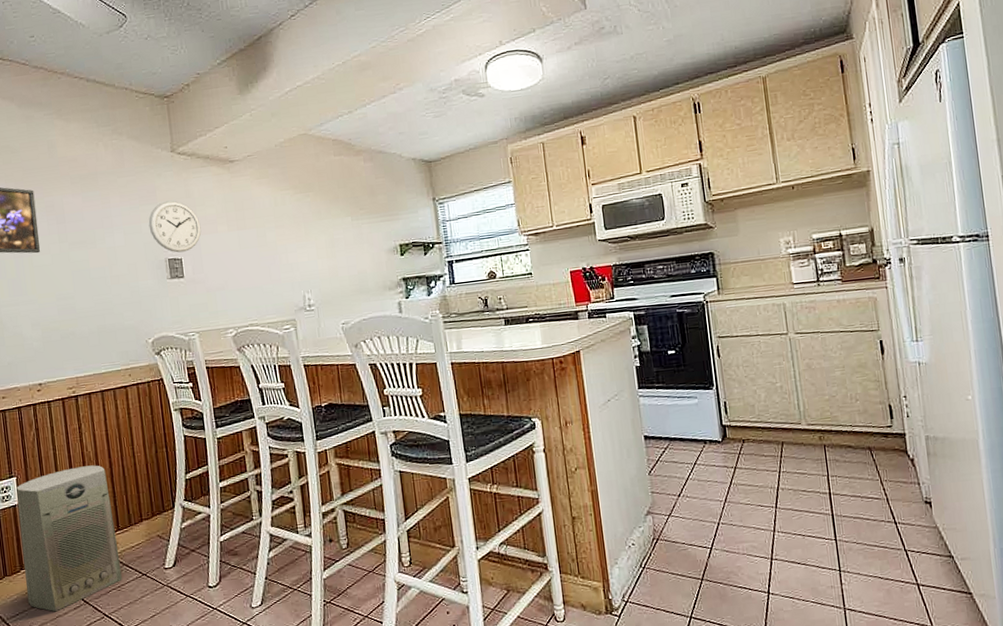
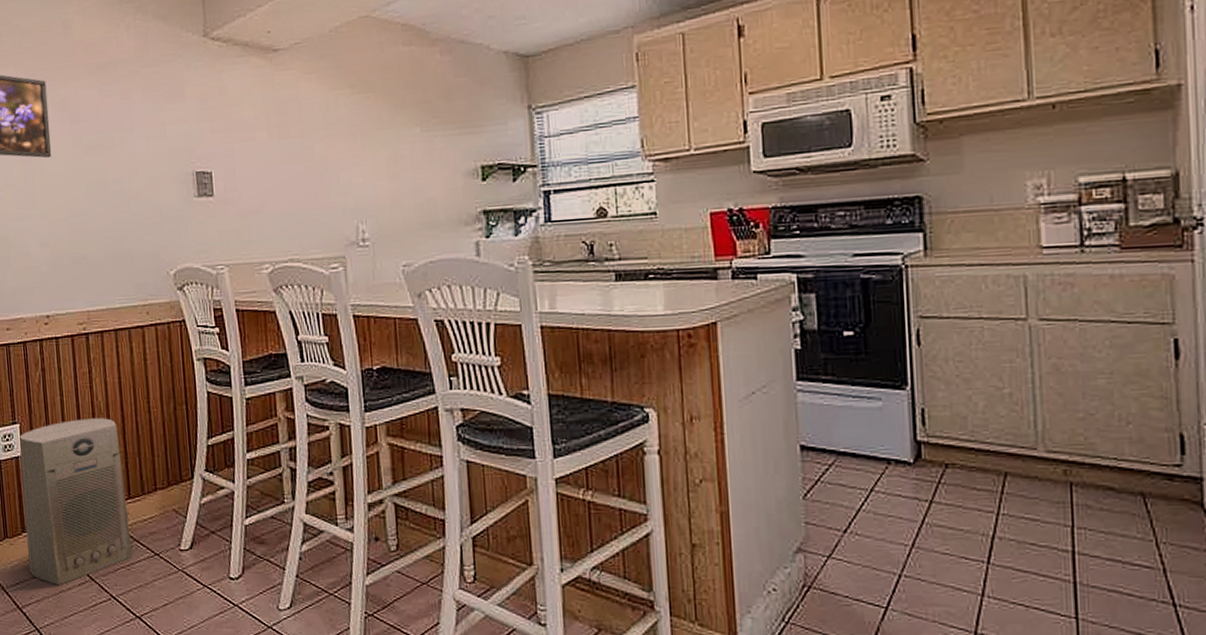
wall clock: present [148,200,202,253] -> none [174,98,236,165]

